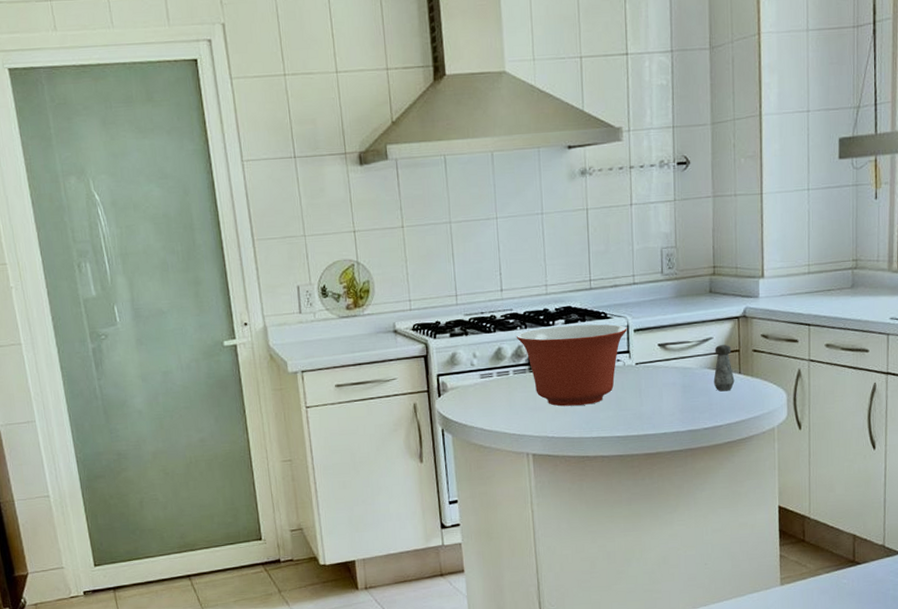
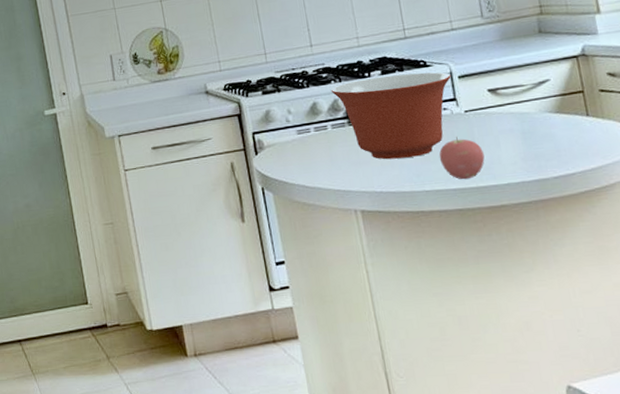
apple: none [608,388,648,428] -> present [439,137,485,180]
salt shaker: present [713,345,735,392] -> none [554,86,583,137]

